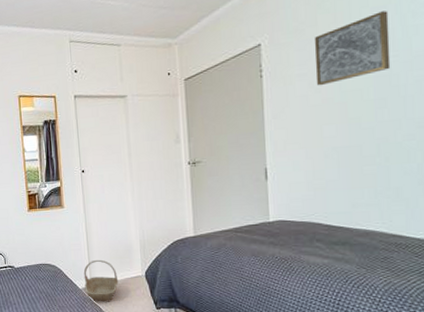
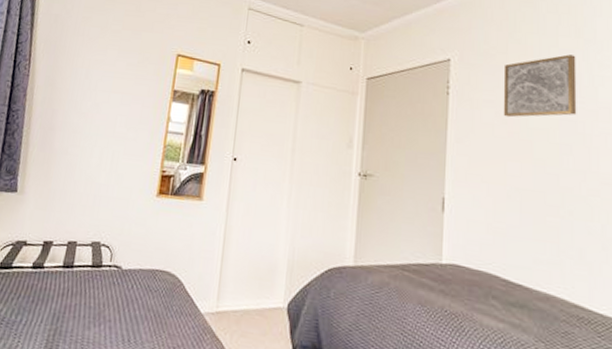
basket: present [83,259,119,302] -> none [207,276,253,339]

